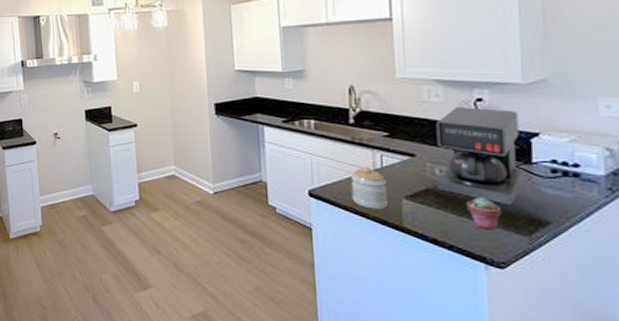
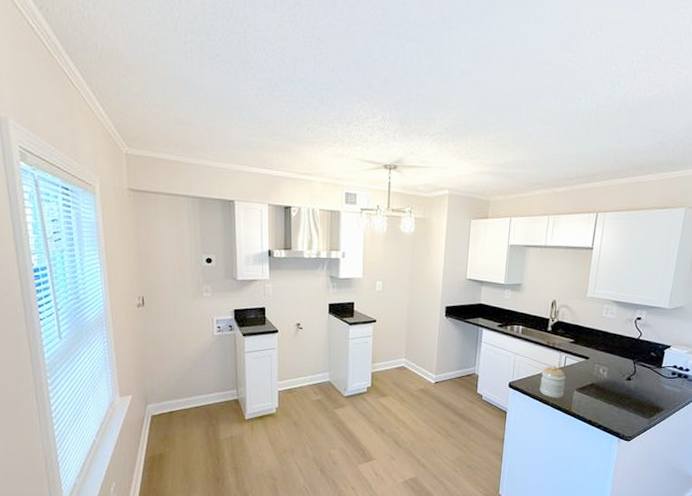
coffee maker: present [435,106,525,205] -> none [599,322,661,397]
potted succulent: present [465,197,502,230] -> none [614,390,636,414]

